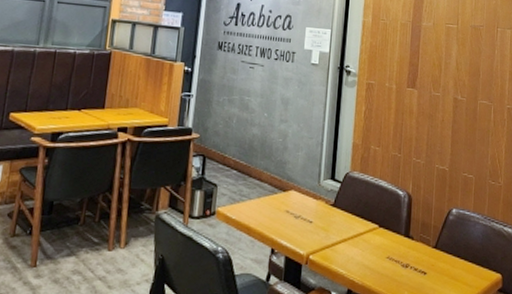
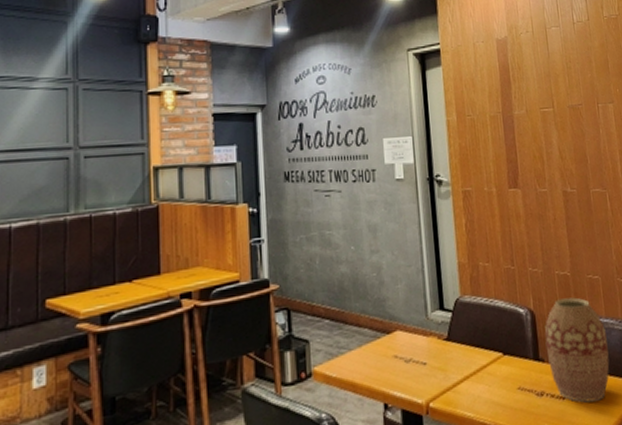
vase: none [417,189,471,281] -> present [545,297,610,403]

